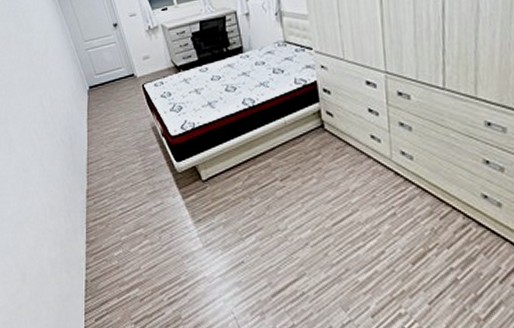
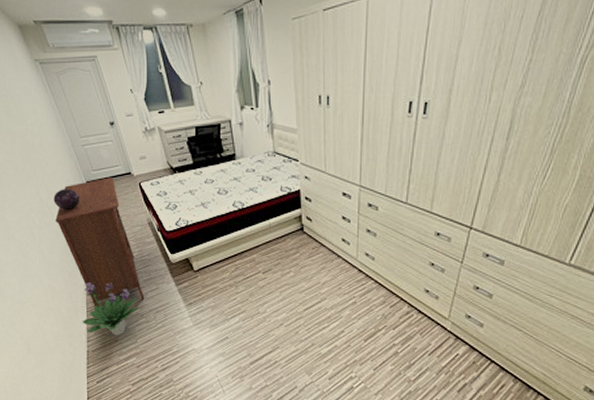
decorative orb: none [56,95,83,118] -> present [54,189,80,210]
console table: none [57,81,149,226] -> present [55,177,145,306]
potted plant: none [81,198,142,262] -> present [82,282,139,336]

